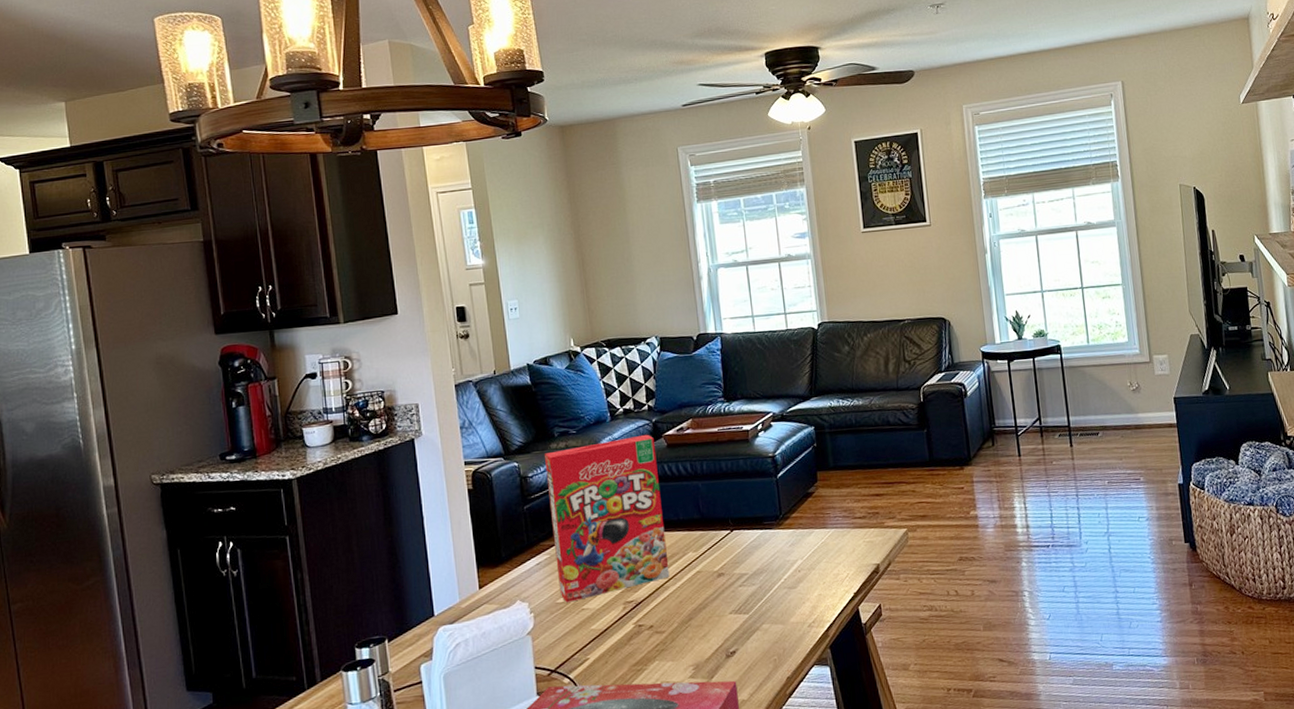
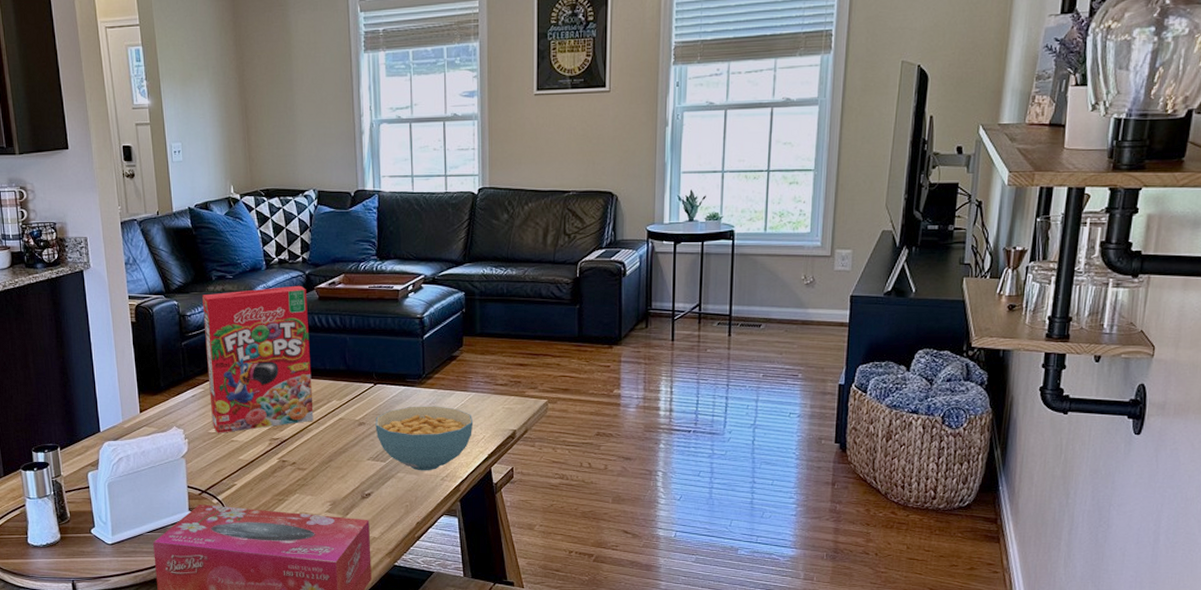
cereal bowl: none [734,546,836,620] -> present [375,406,474,471]

